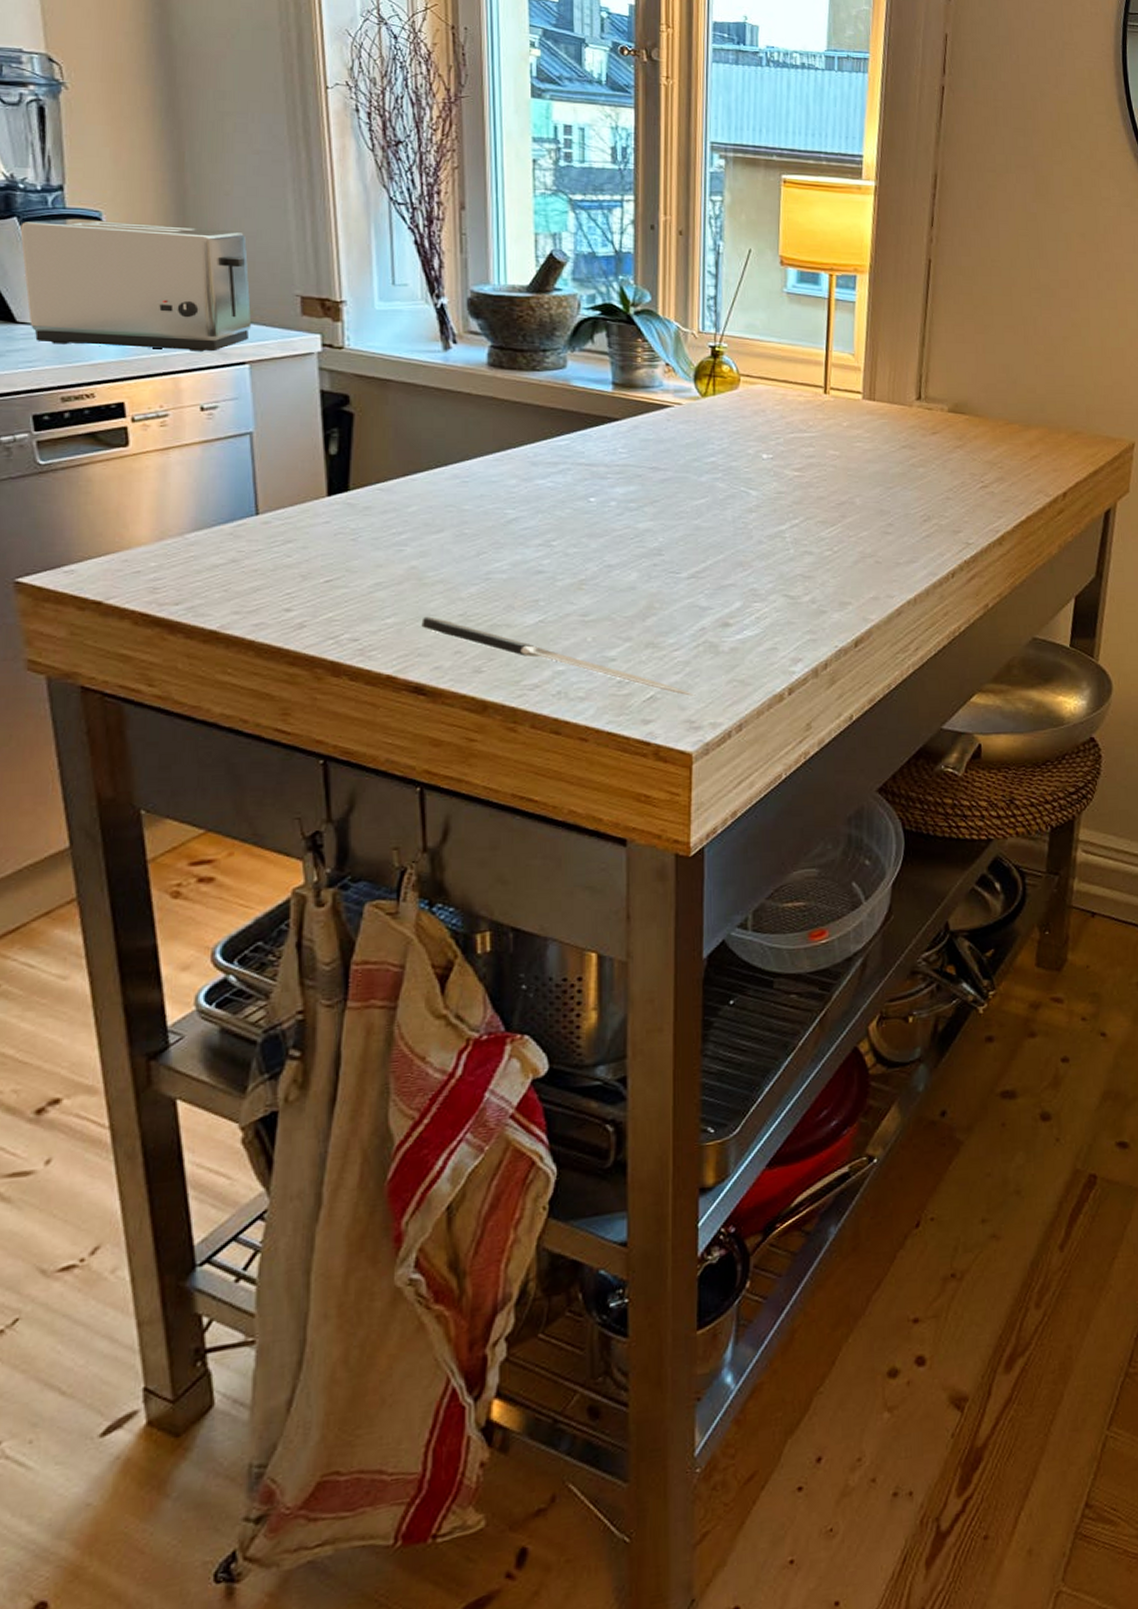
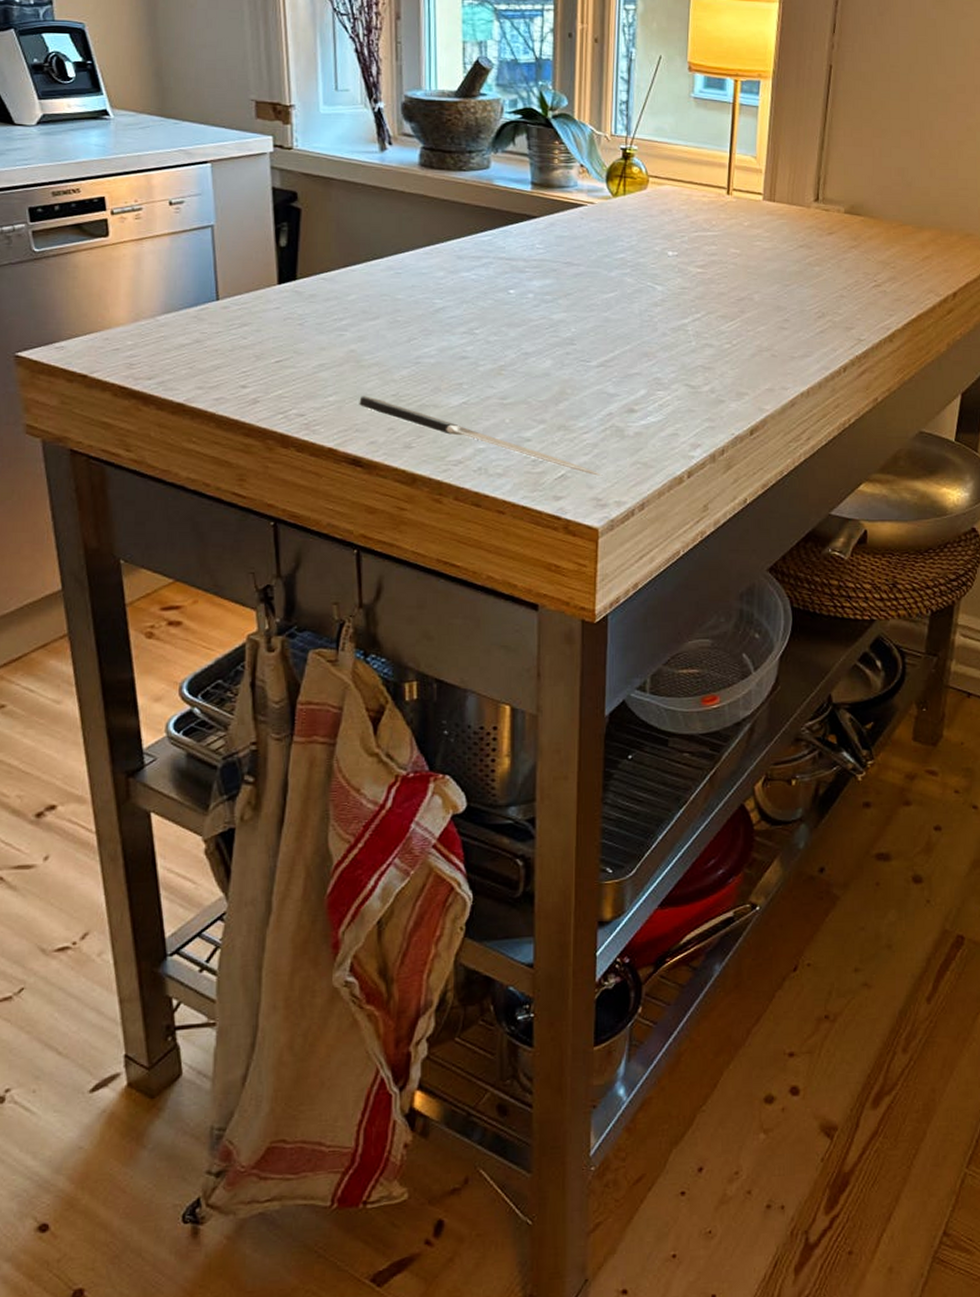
toaster: present [20,218,252,353] -> none [17,29,213,153]

